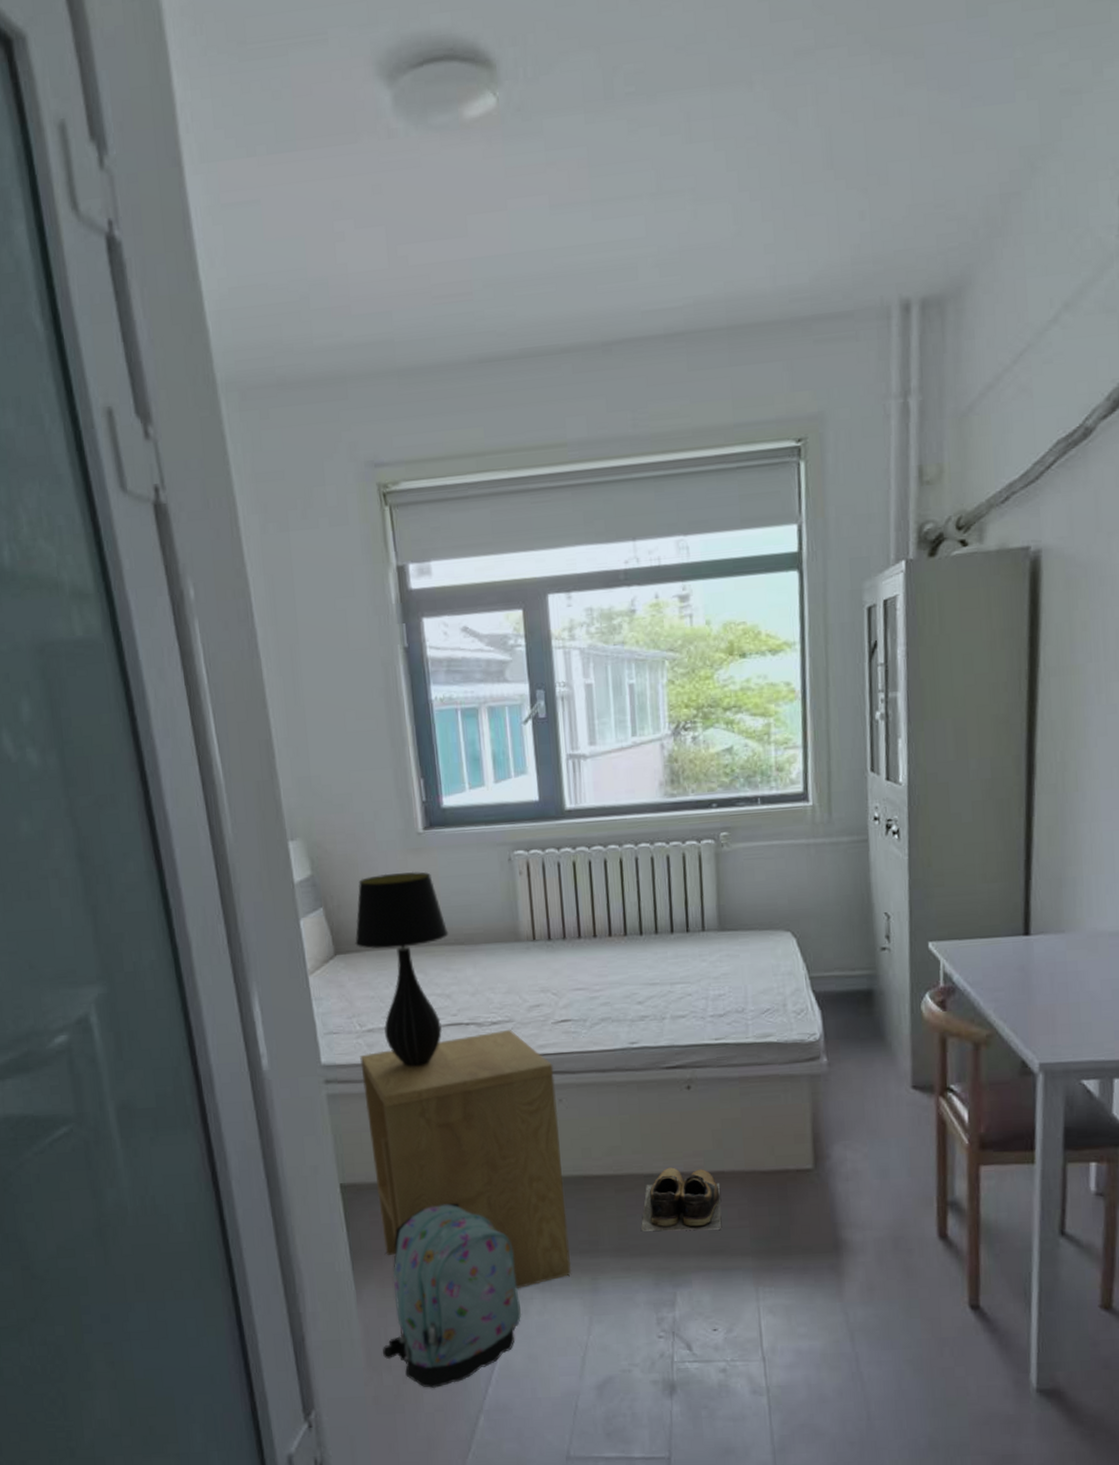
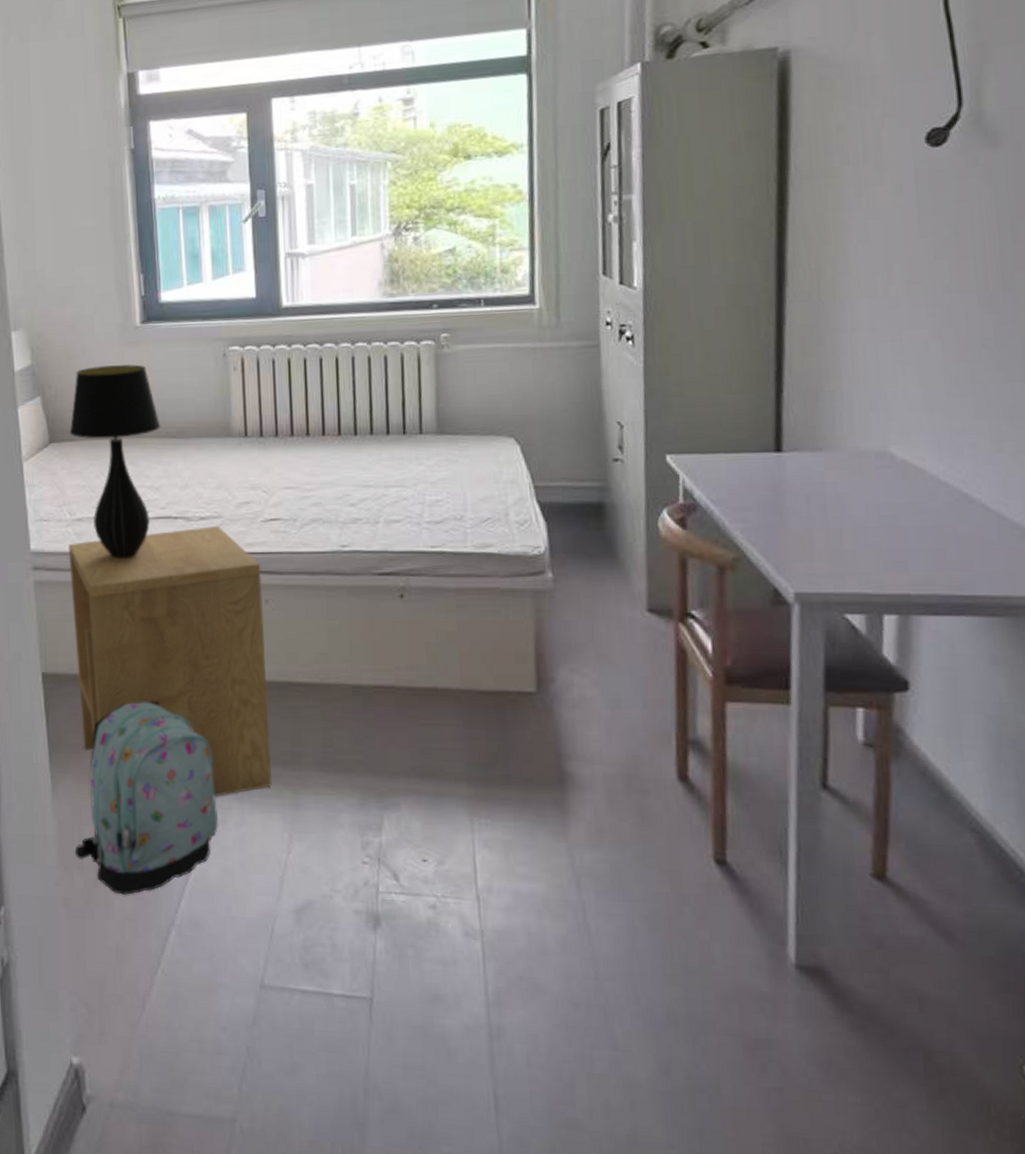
shoes: present [641,1167,722,1231] -> none [347,680,435,751]

